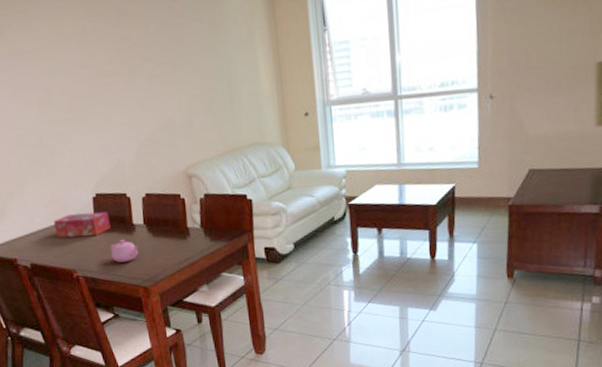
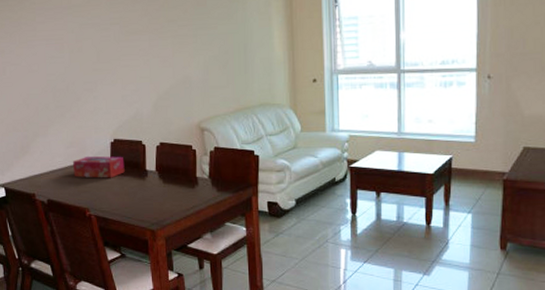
teapot: present [109,240,139,263] -> none [122,184,149,205]

